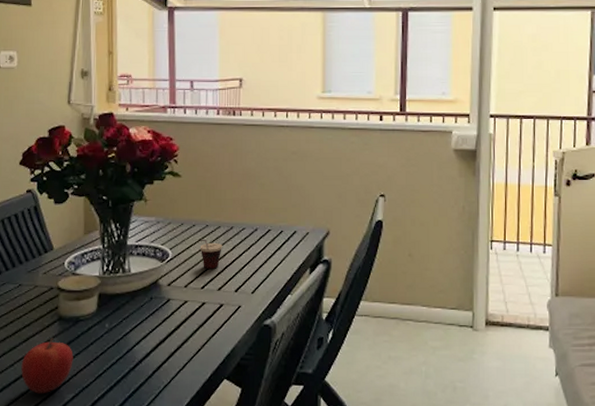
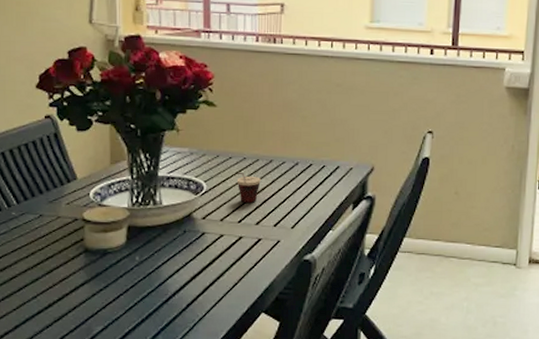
fruit: present [21,338,73,394] -> none [45,270,102,326]

